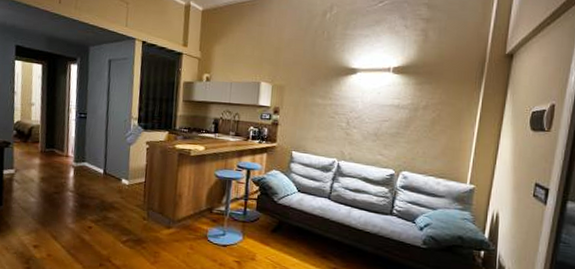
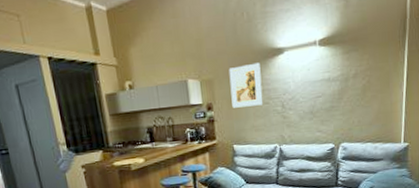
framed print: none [298,78,332,118] -> present [228,62,263,108]

